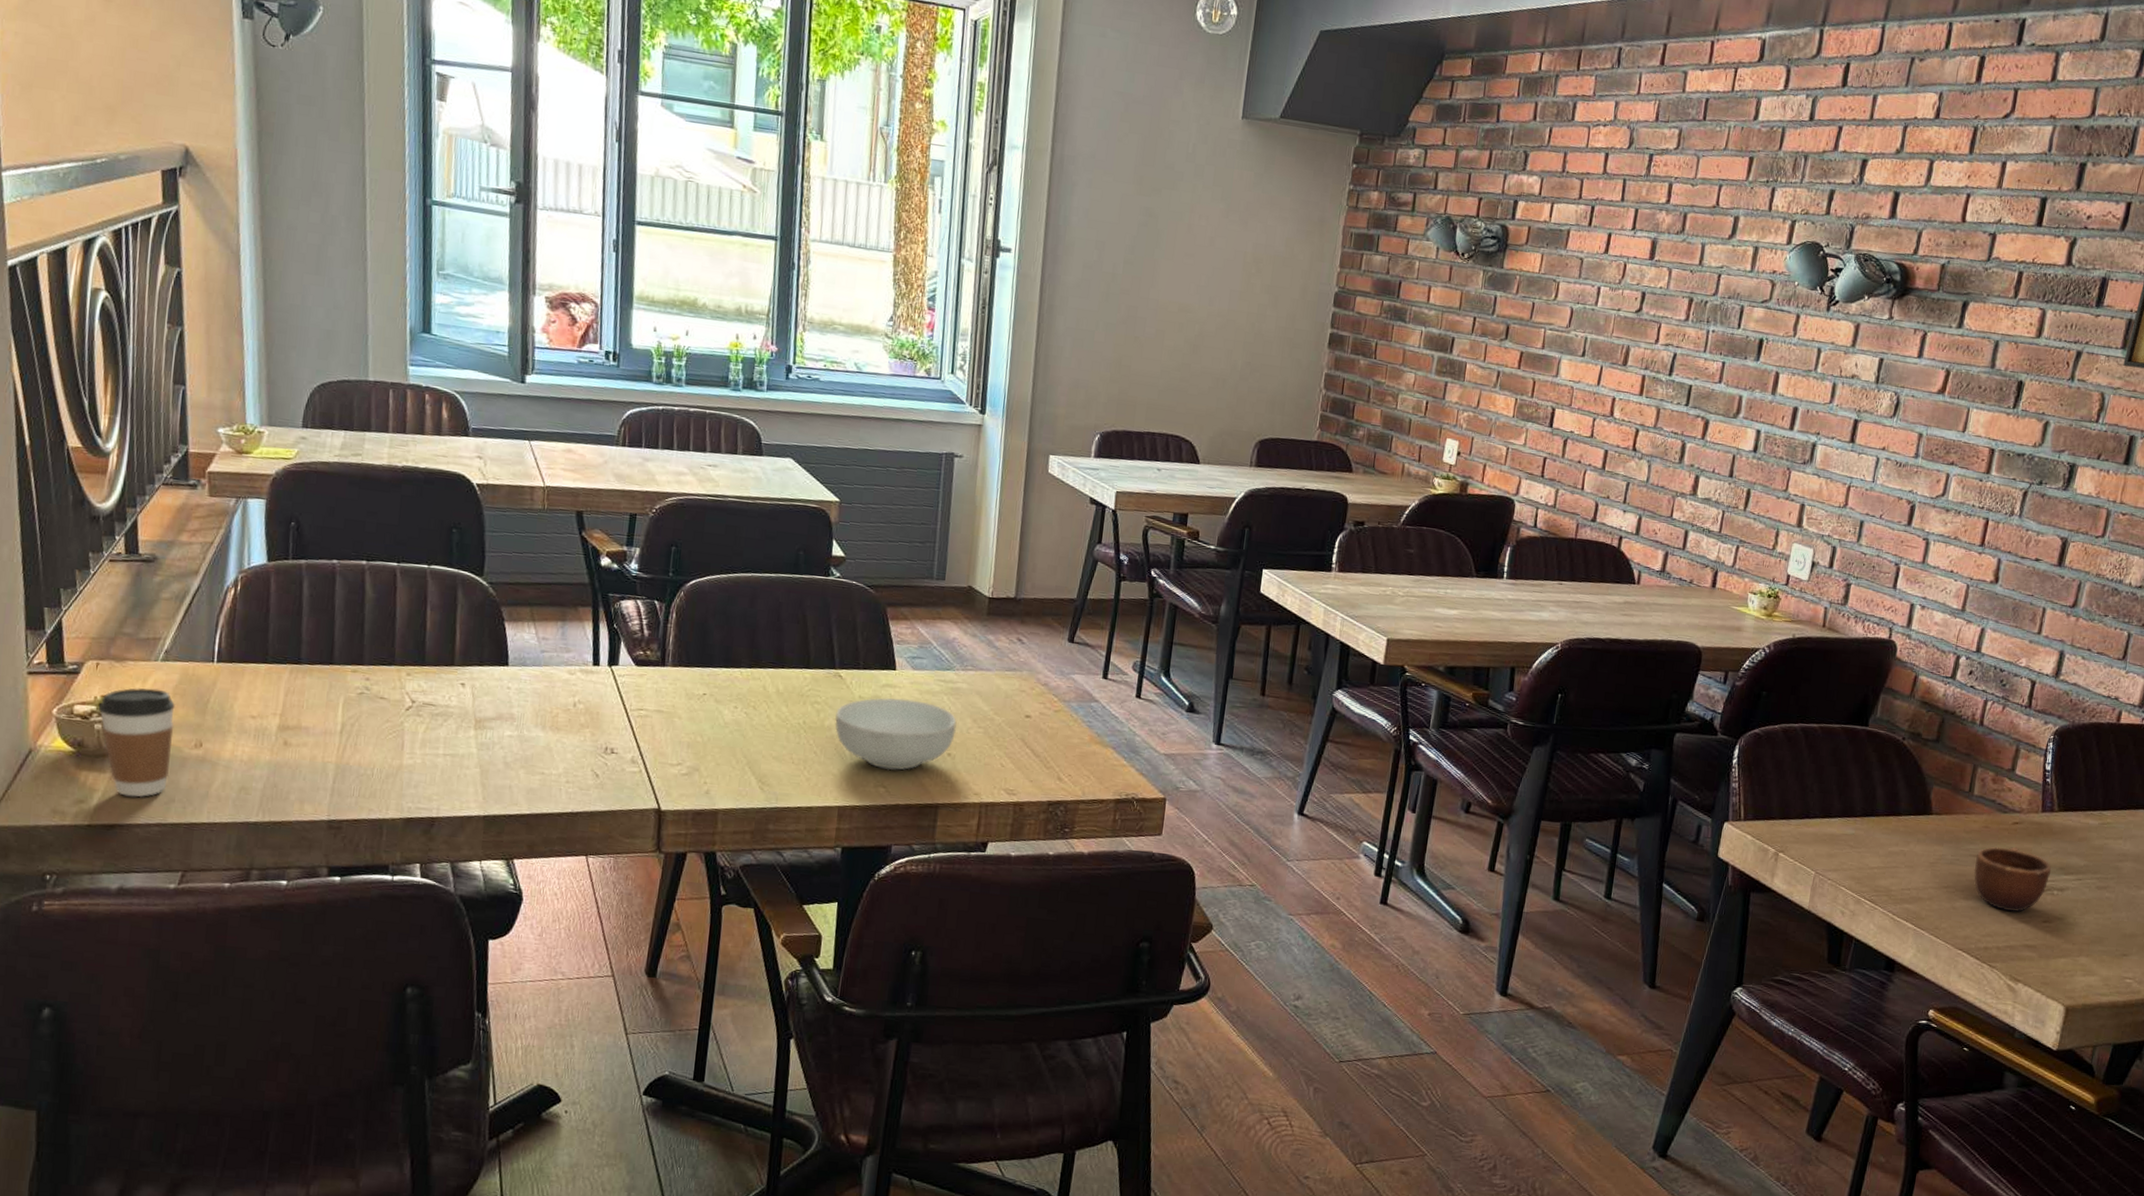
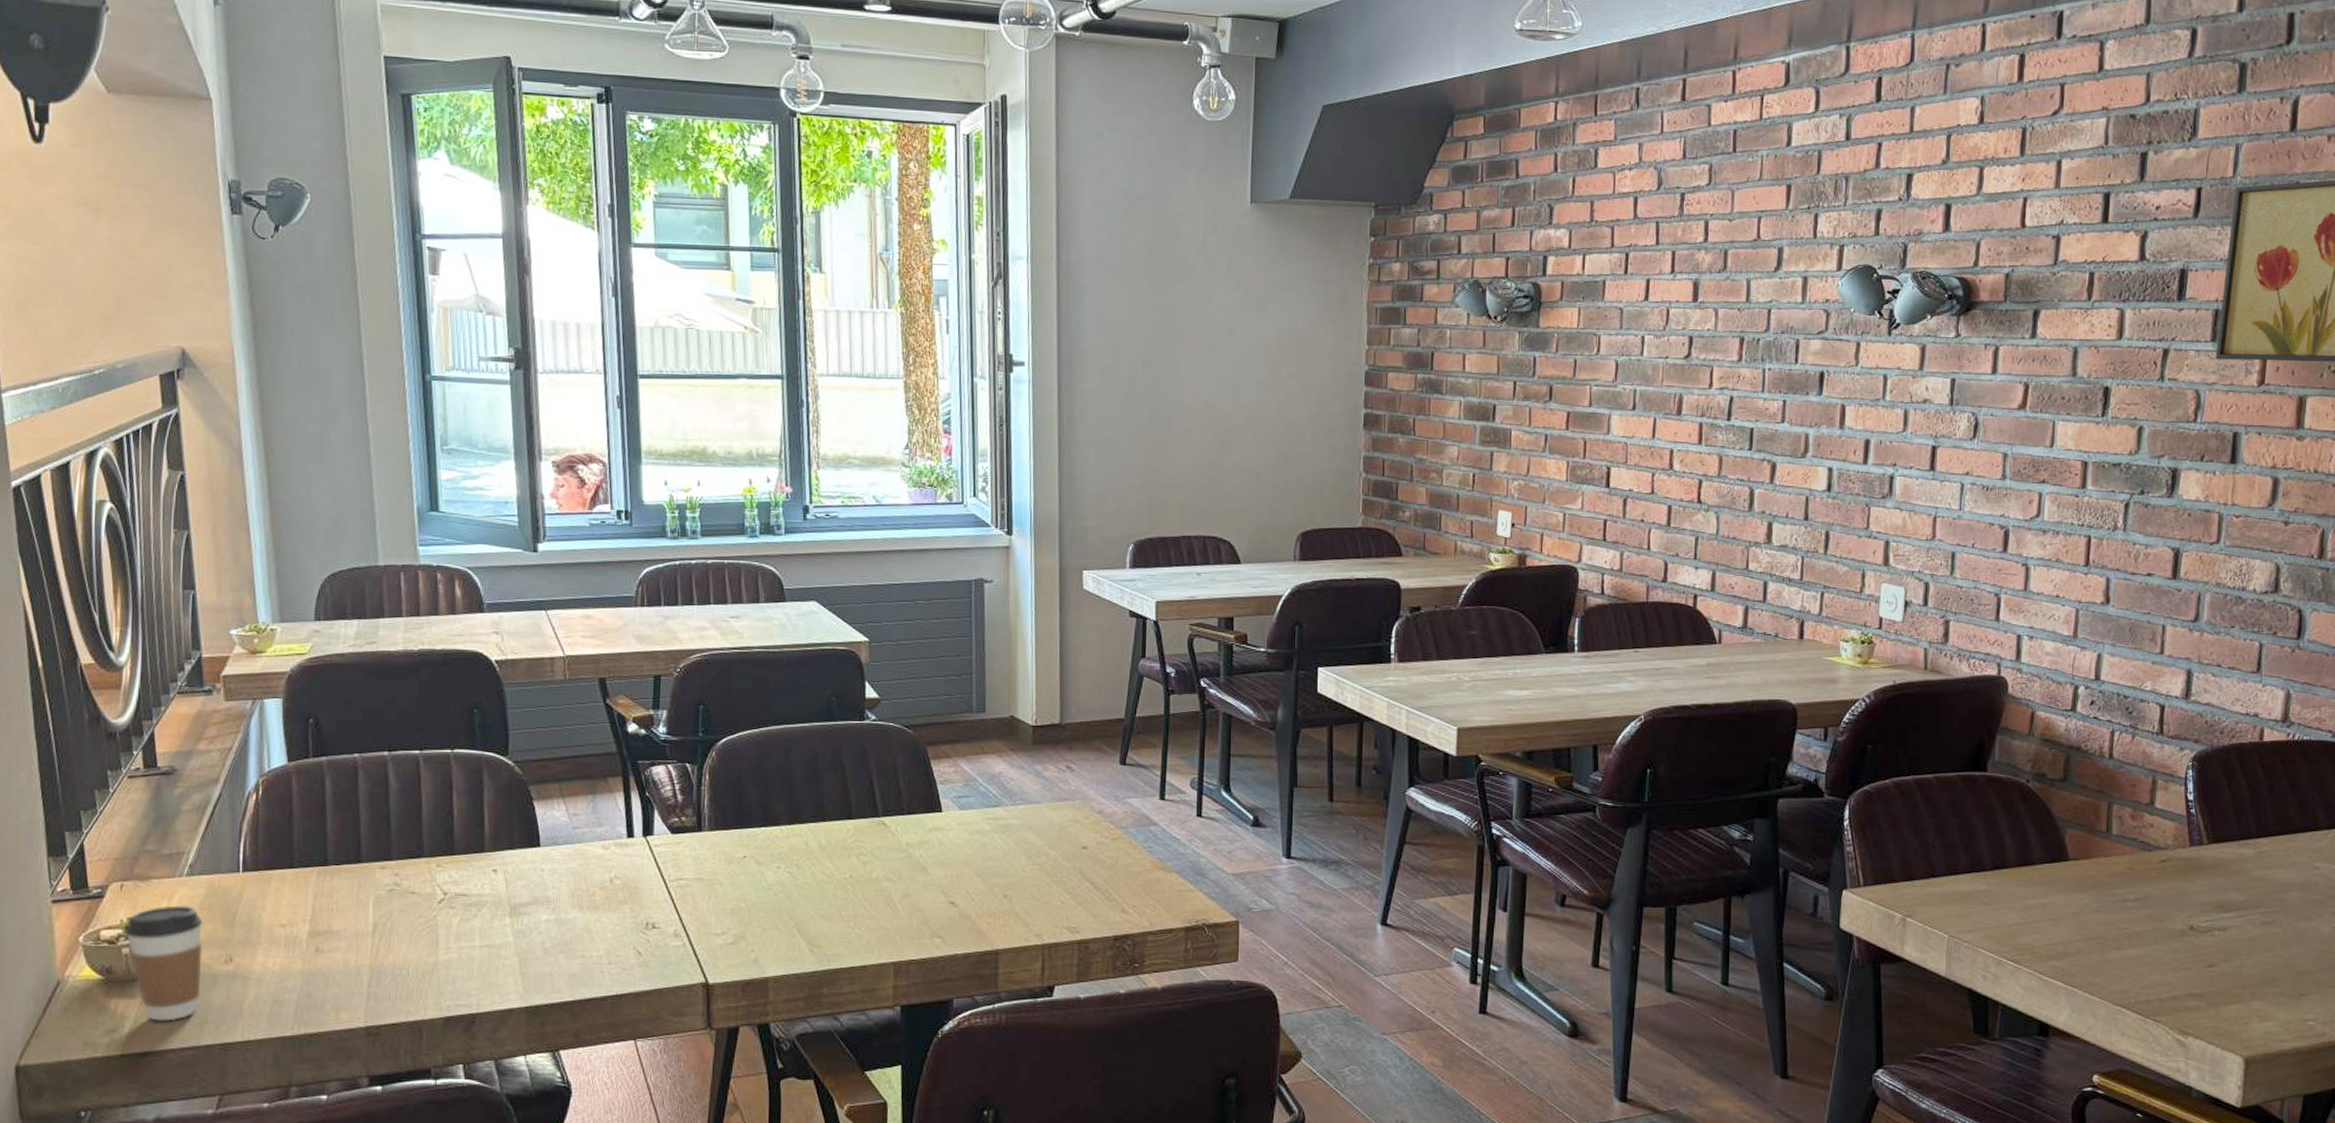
cereal bowl: present [835,697,957,771] -> none [883,841,1010,919]
mug: present [1974,847,2052,912] -> none [2123,888,2209,958]

